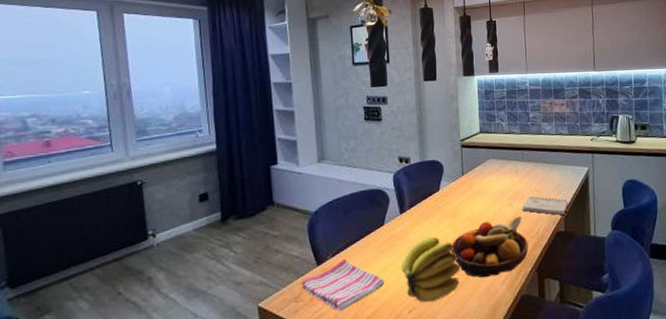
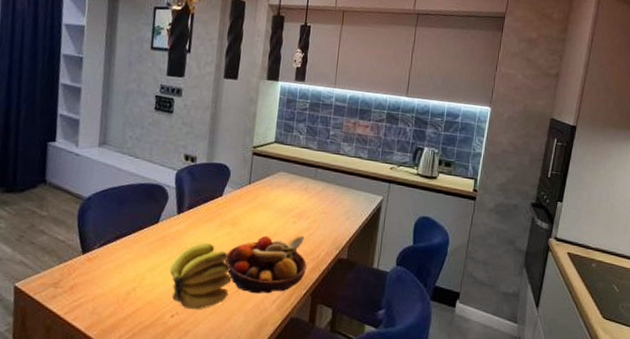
dish towel: present [301,258,385,312] -> none [62,251,151,305]
notebook: present [522,196,569,216] -> none [306,217,356,243]

